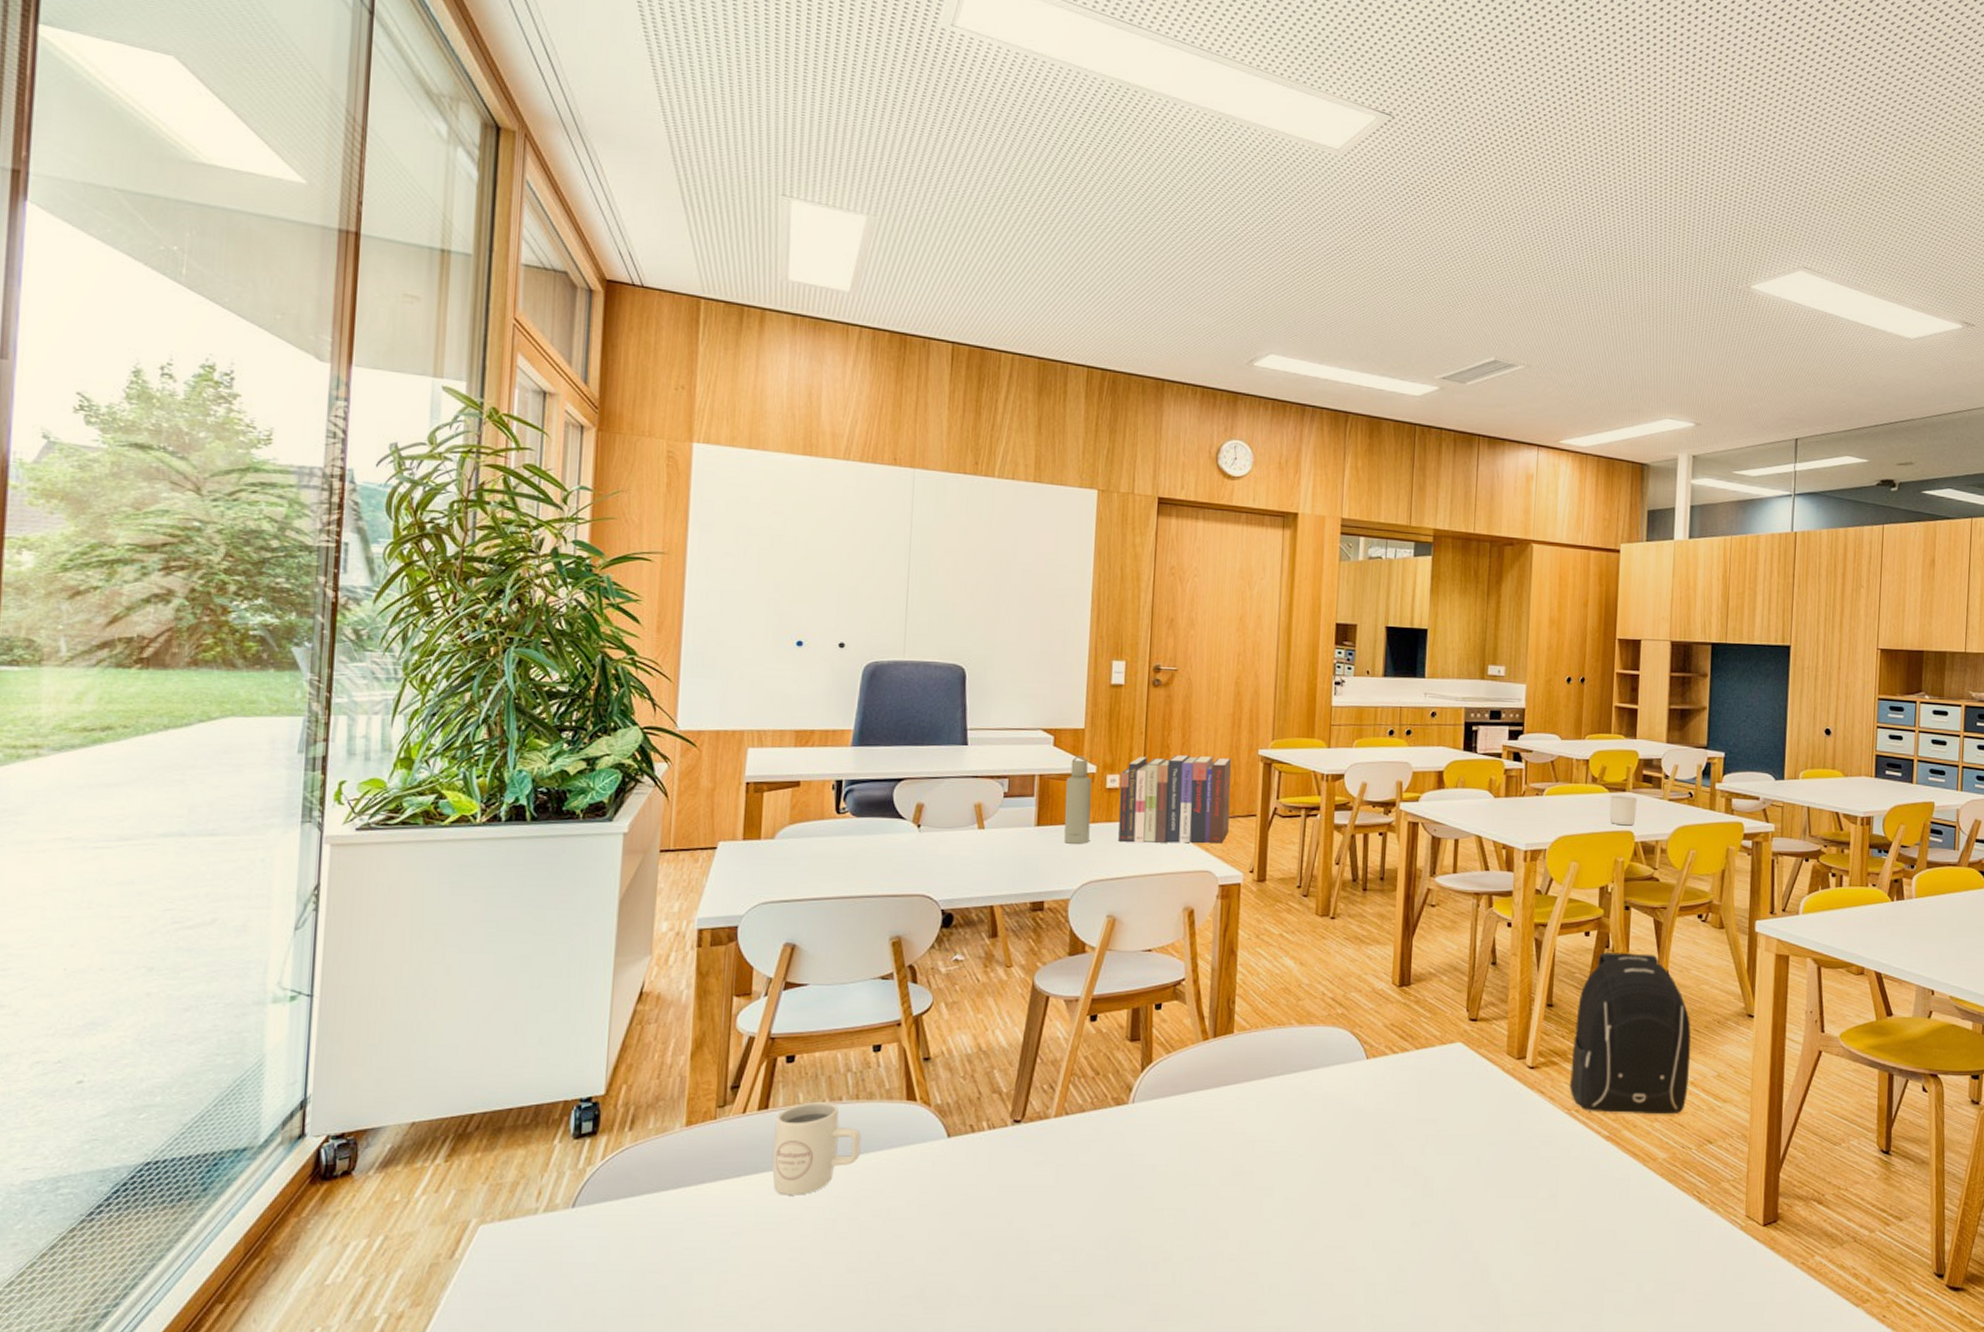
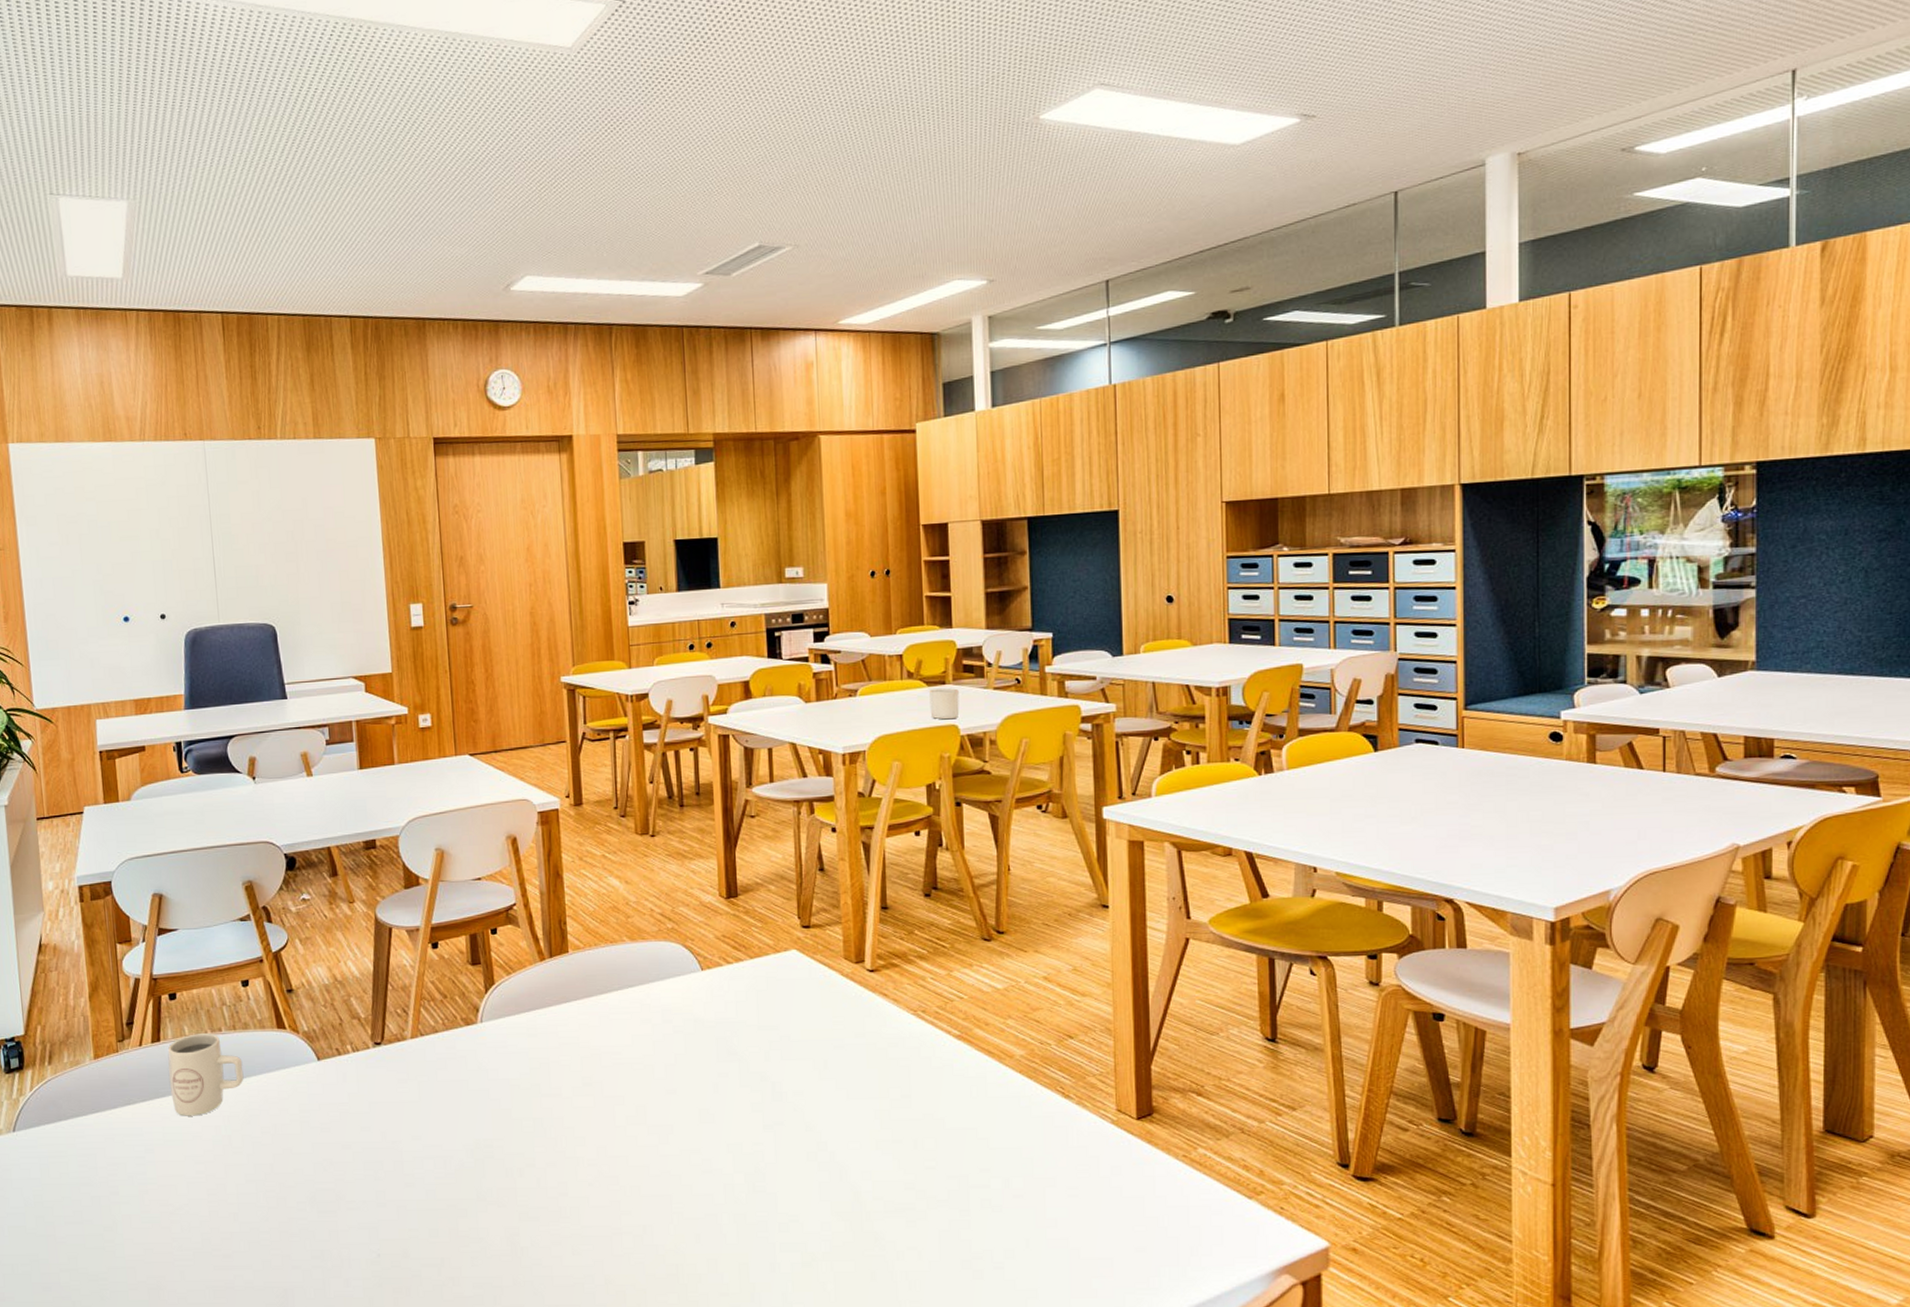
bottle: present [1064,755,1092,845] -> none [381,699,410,785]
books: present [1118,754,1232,845] -> none [431,687,541,779]
backpack: present [1570,952,1691,1114] -> none [912,849,1042,1012]

